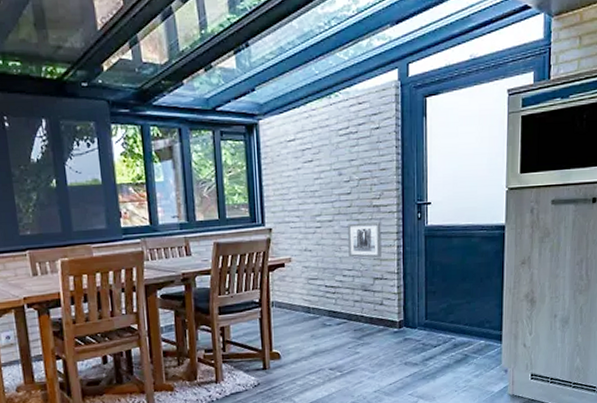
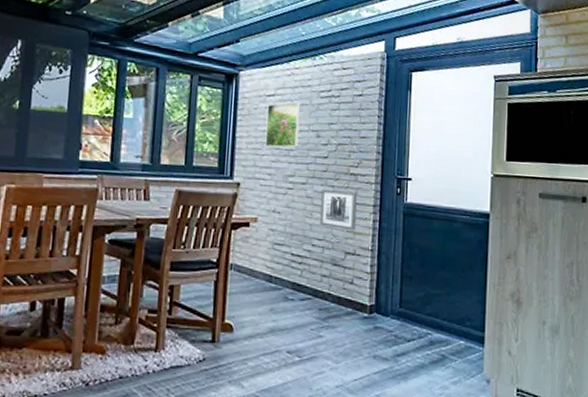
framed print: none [289,143,322,192] -> present [265,101,301,148]

